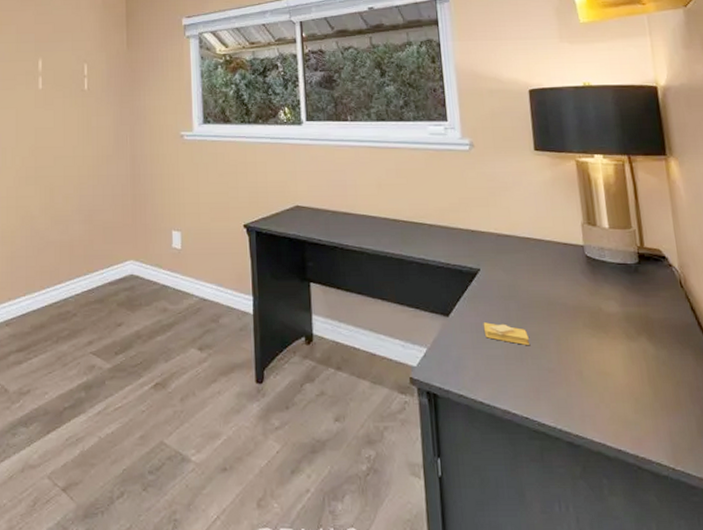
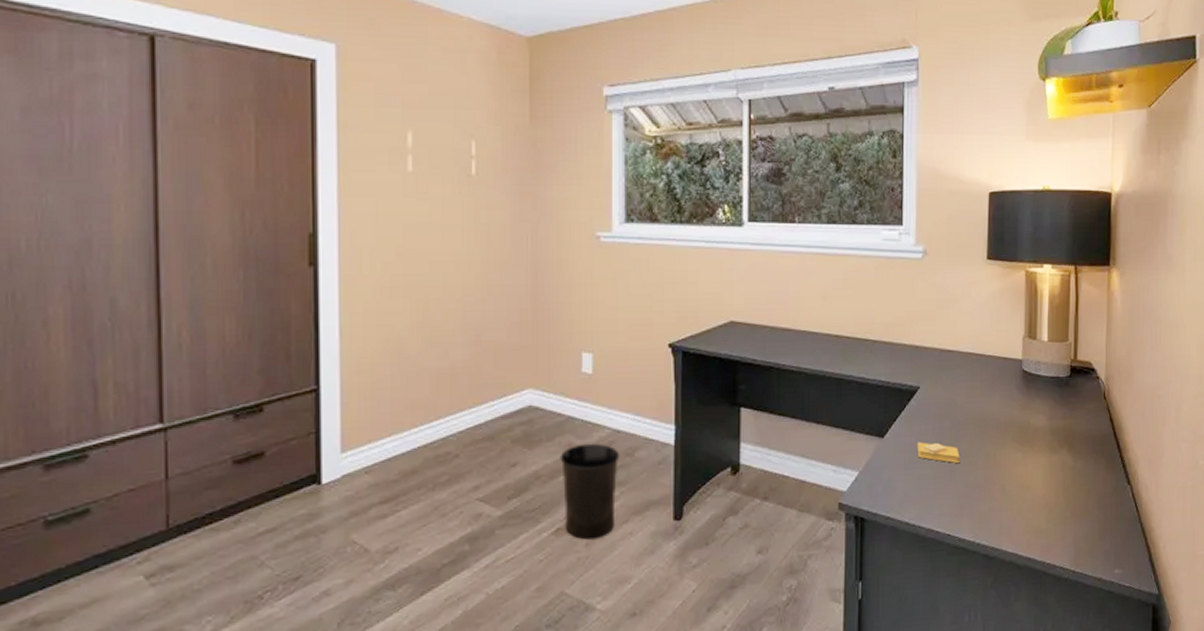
waste bin: none [157,309,207,395] -> present [560,443,620,540]

